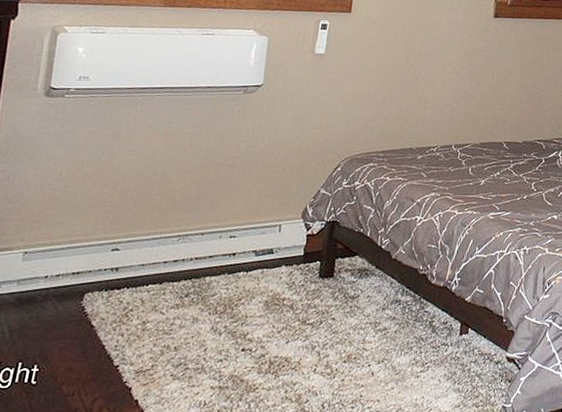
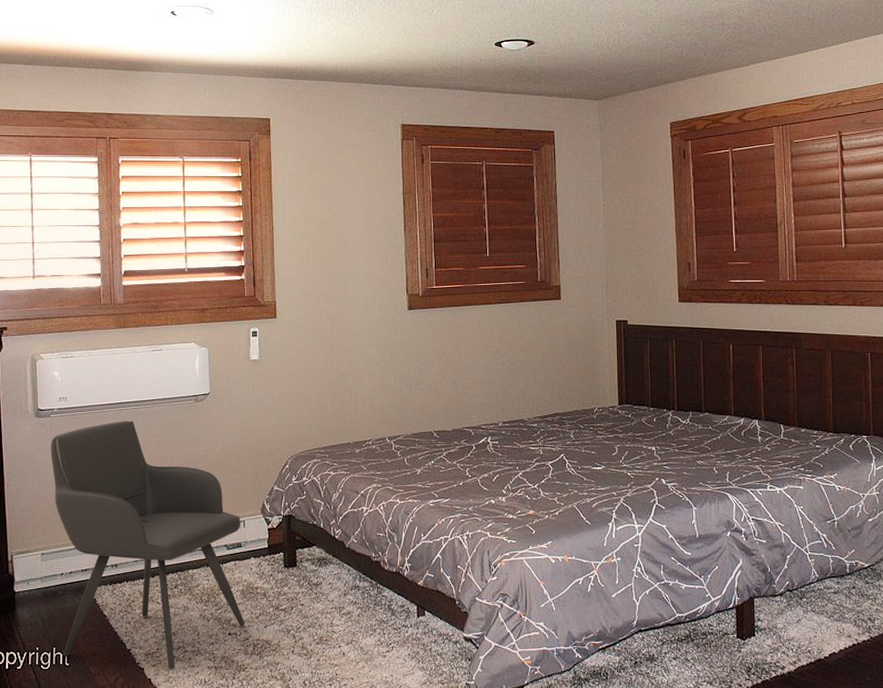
armchair: none [30,107,277,390] -> present [51,420,245,670]

